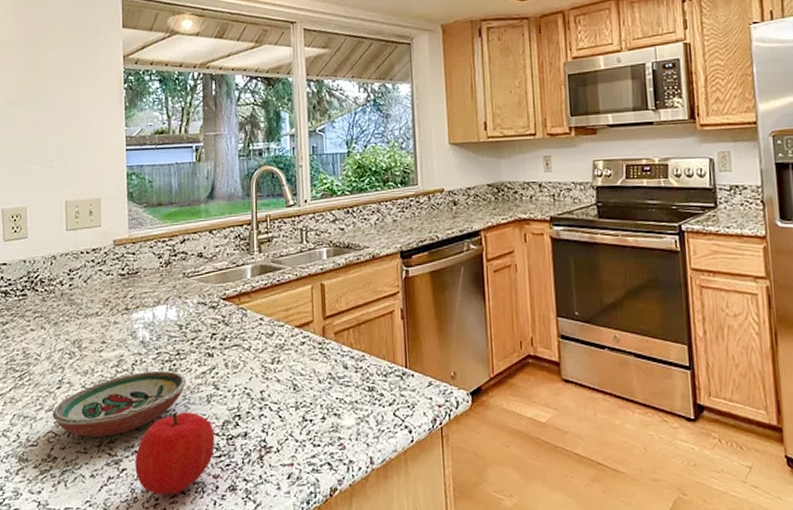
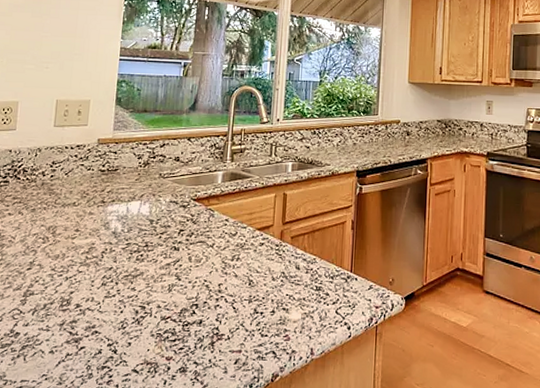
decorative bowl: present [52,371,187,437] -> none [19,260,152,316]
fruit: present [135,412,215,495] -> none [93,298,172,373]

